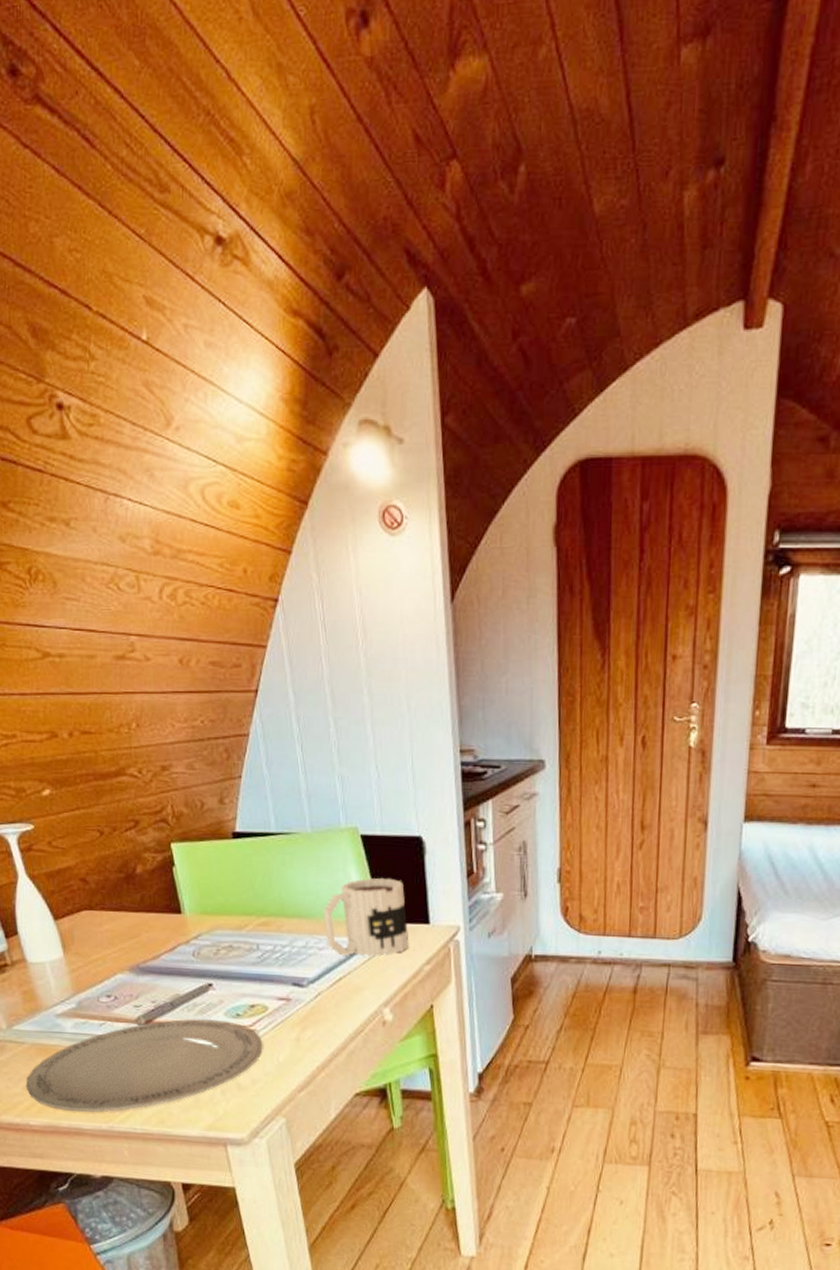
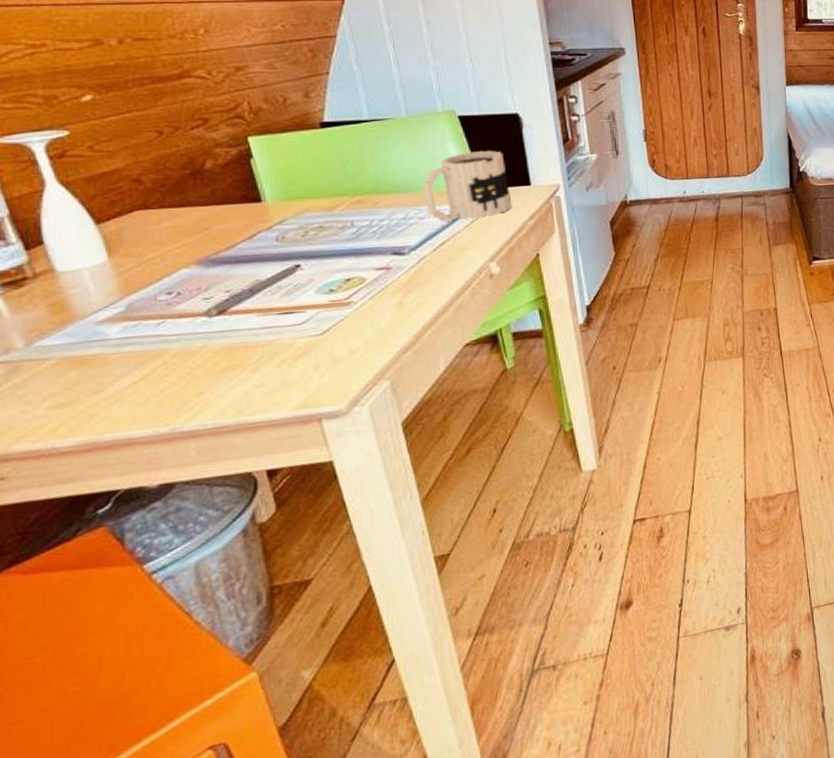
plate: present [25,1019,262,1113] -> none [51,298,360,424]

